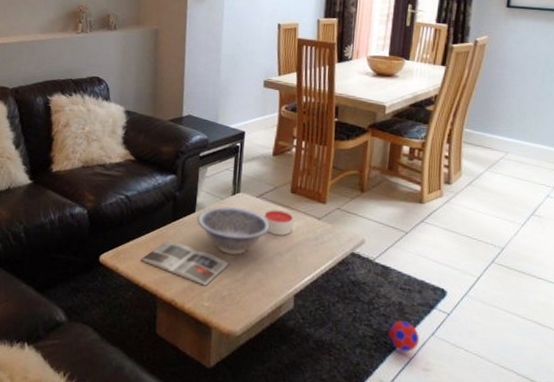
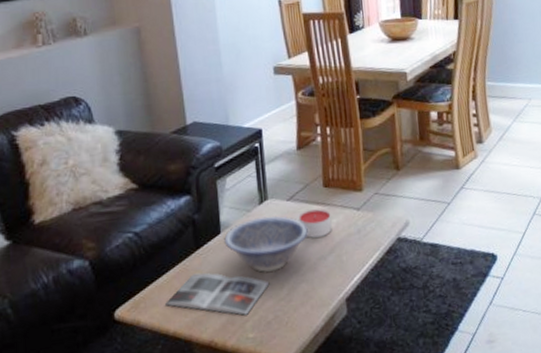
toy ball: present [388,320,419,352] -> none [447,296,479,330]

